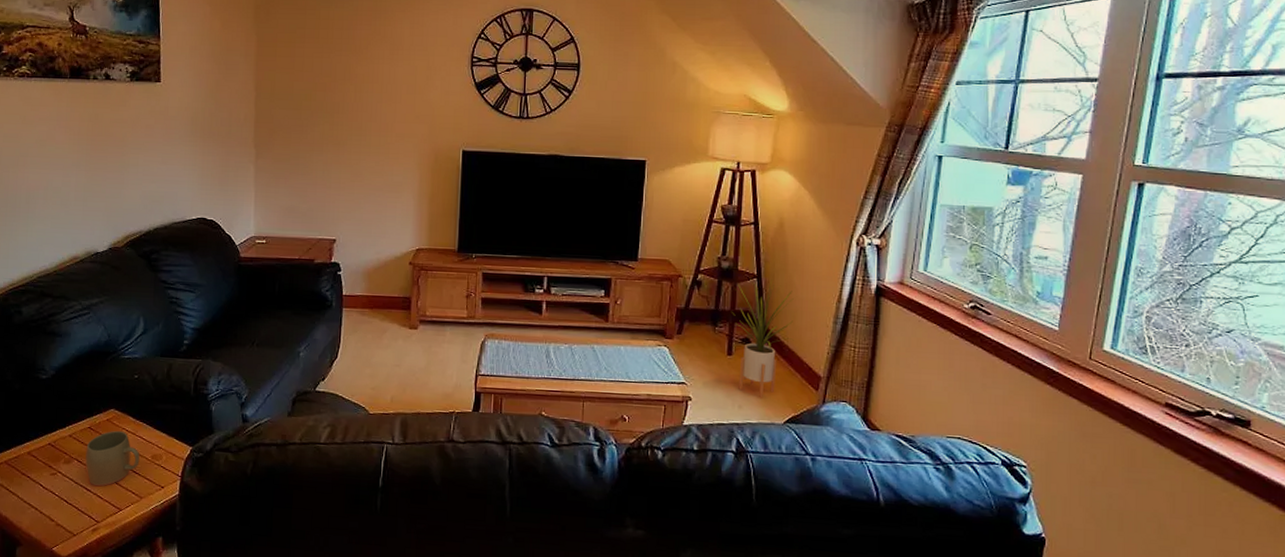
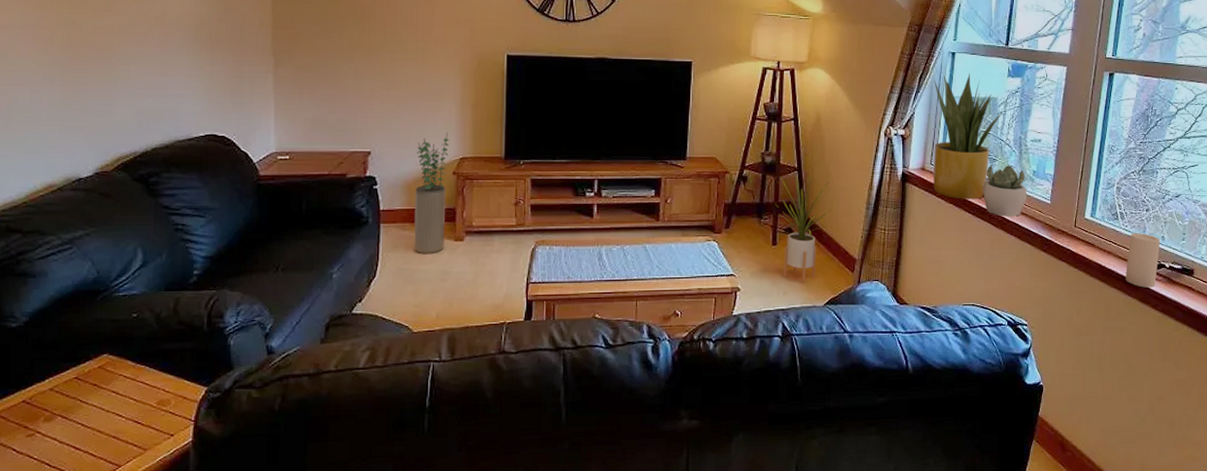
mug: present [85,430,140,486] -> none [72,377,143,442]
vase: none [372,223,407,340] -> present [414,132,449,255]
planter: none [913,179,1001,321] -> present [932,73,1004,200]
succulent plant: none [973,283,1029,343] -> present [982,166,1027,217]
candle: none [1157,371,1205,438] -> present [1126,233,1160,288]

